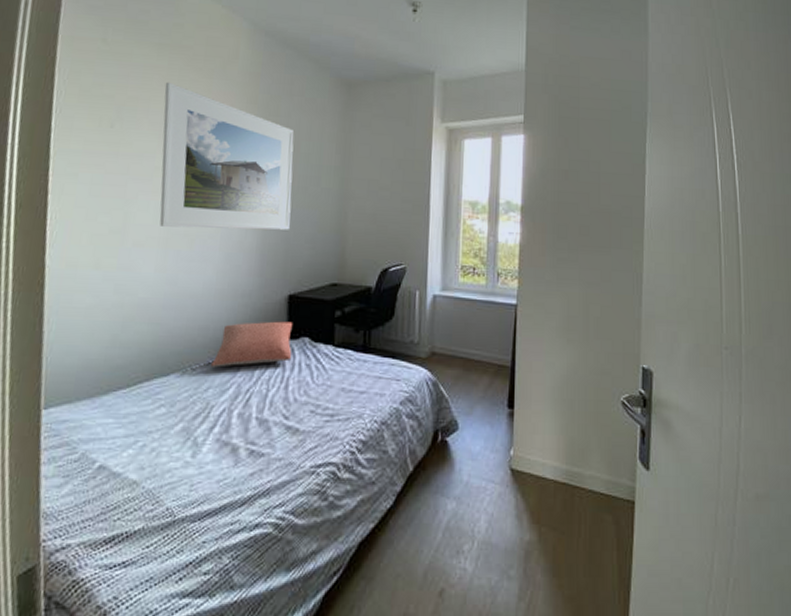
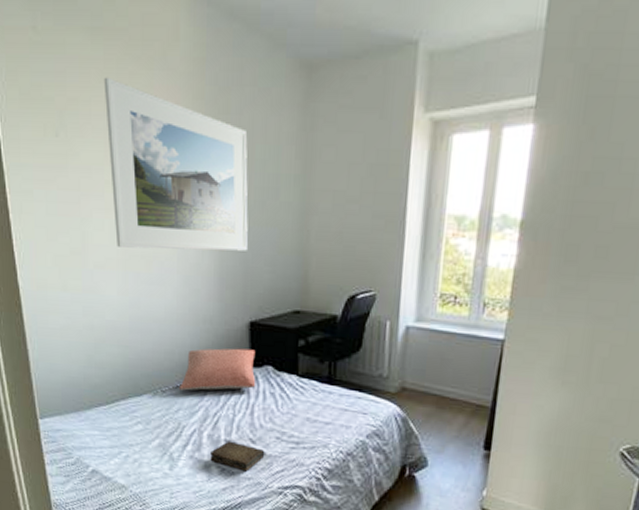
book: none [239,418,299,451] -> present [210,440,265,471]

